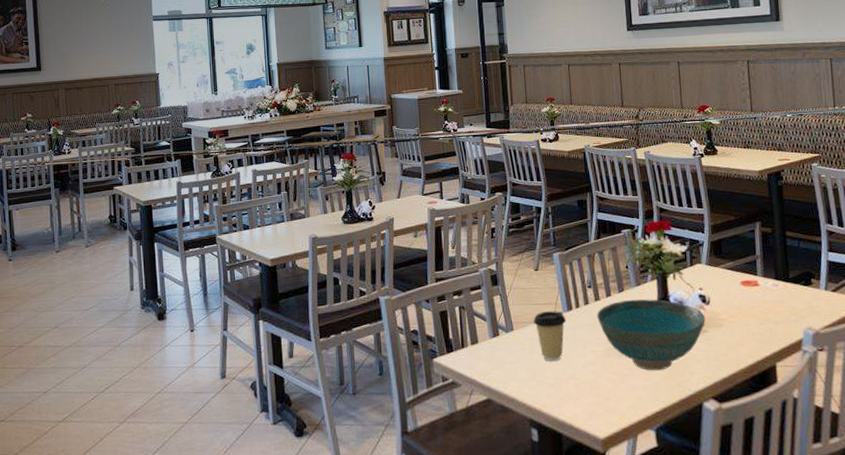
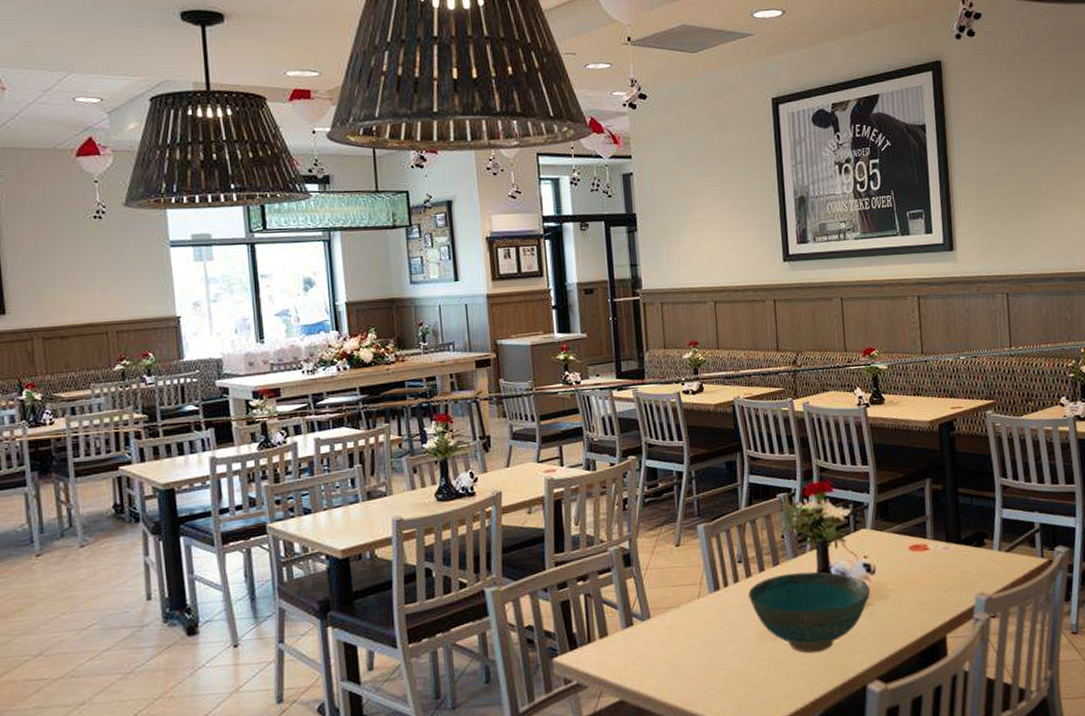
coffee cup: present [533,311,567,361] -> none [673,592,713,651]

